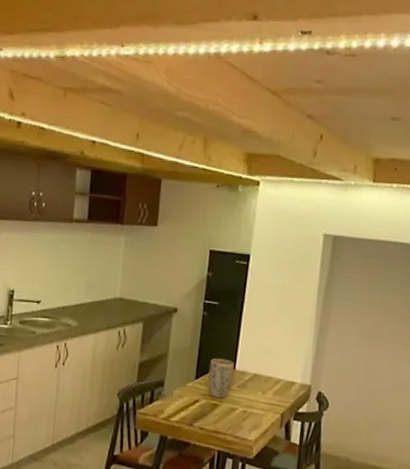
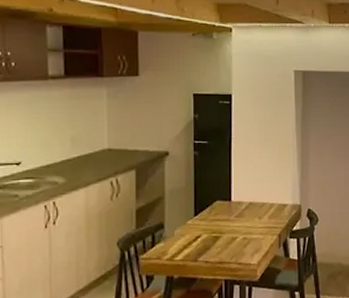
plant pot: present [208,358,235,399] -> none [206,193,230,231]

